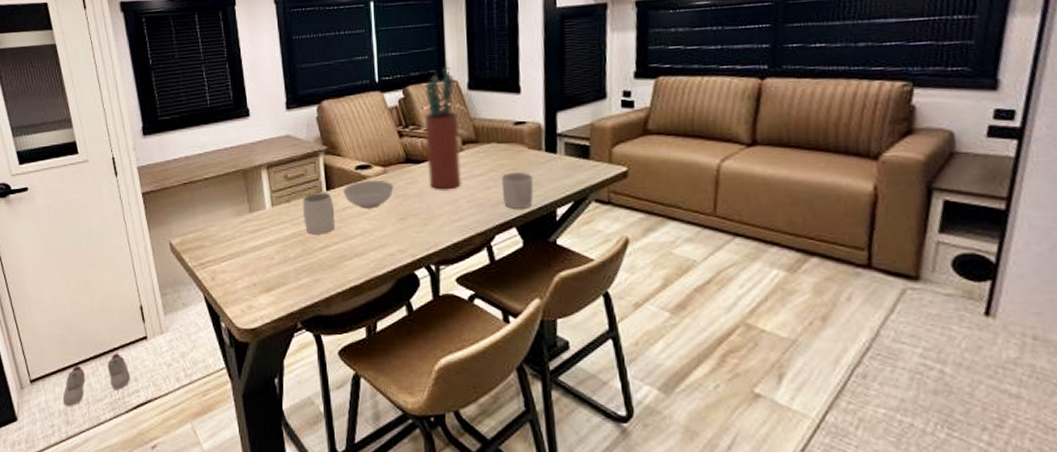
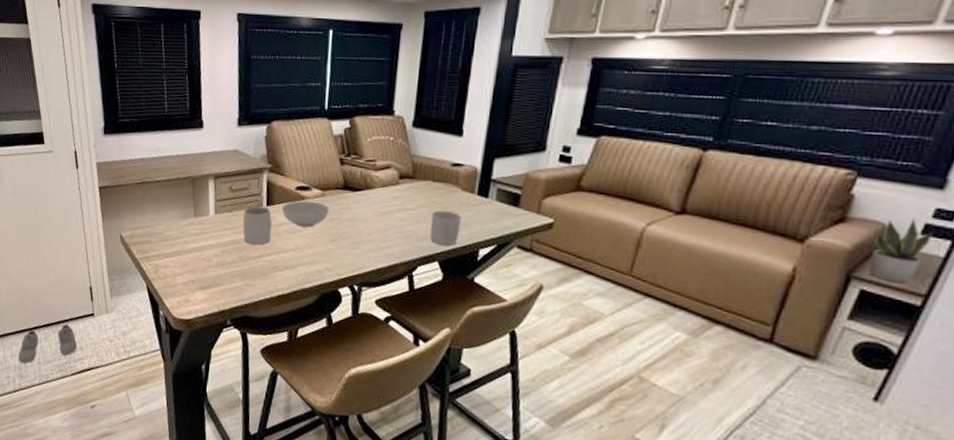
vase: present [424,61,462,190] -> none [362,96,401,219]
potted plant: none [945,121,999,189] -> present [868,218,934,284]

